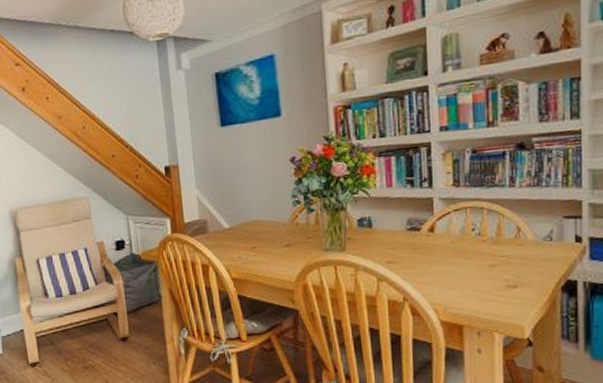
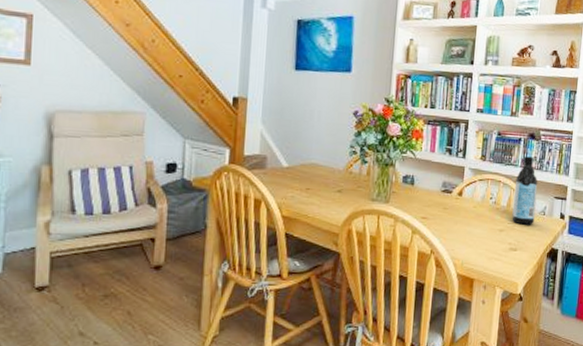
water bottle: none [504,171,538,256] -> present [512,156,538,225]

